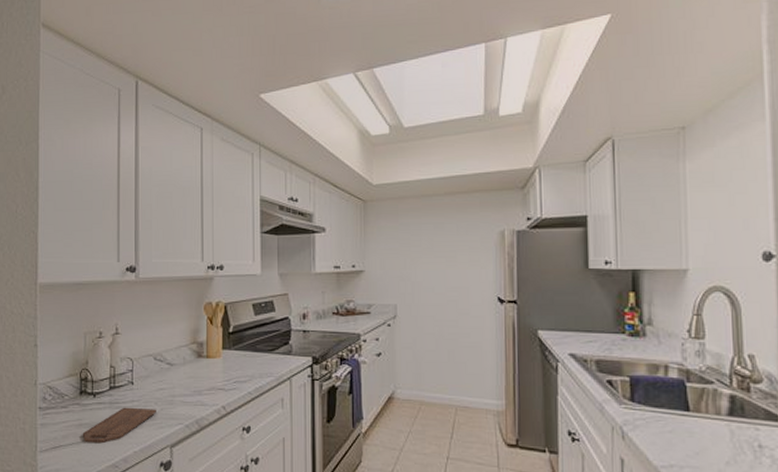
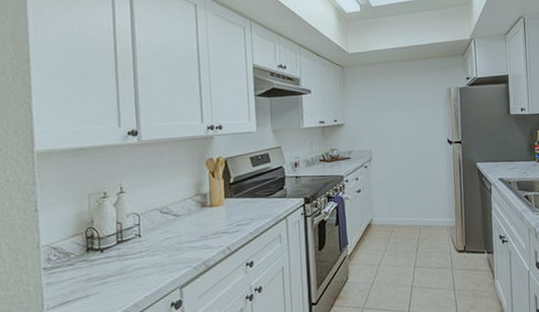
cutting board: present [82,407,156,444] -> none [91,256,165,295]

